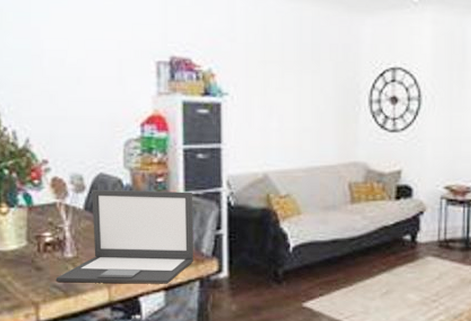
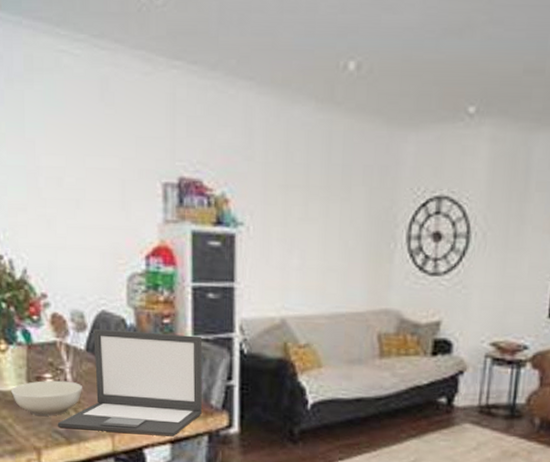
bowl: none [11,238,80,272] -> present [11,380,82,416]

